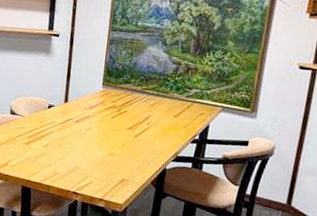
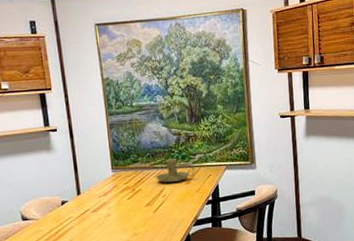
candle holder: none [144,87,188,112] -> present [156,159,195,183]

